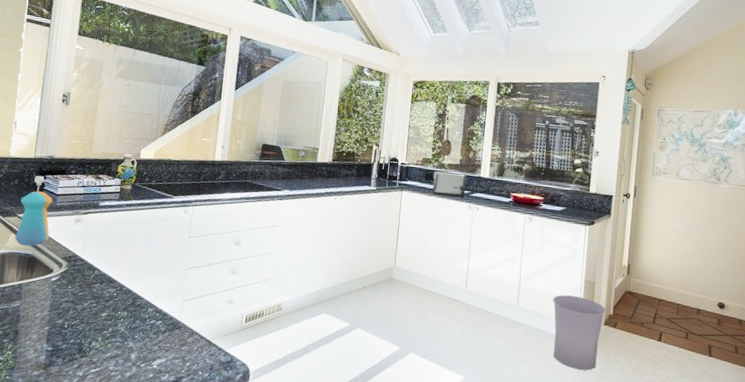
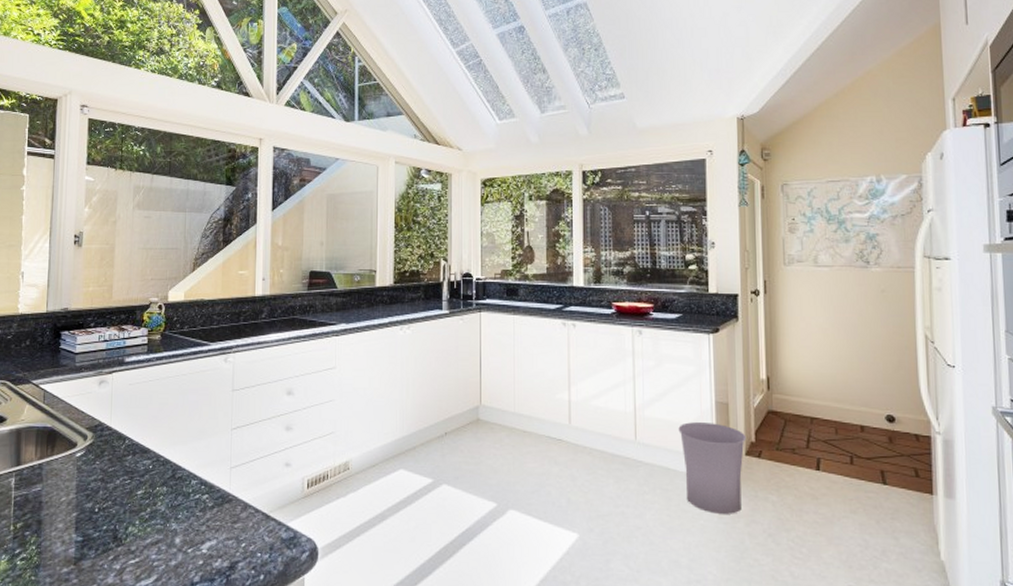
soap dispenser: present [14,176,53,246] -> none [30,333,71,418]
toaster: present [431,171,468,198] -> none [516,284,559,314]

